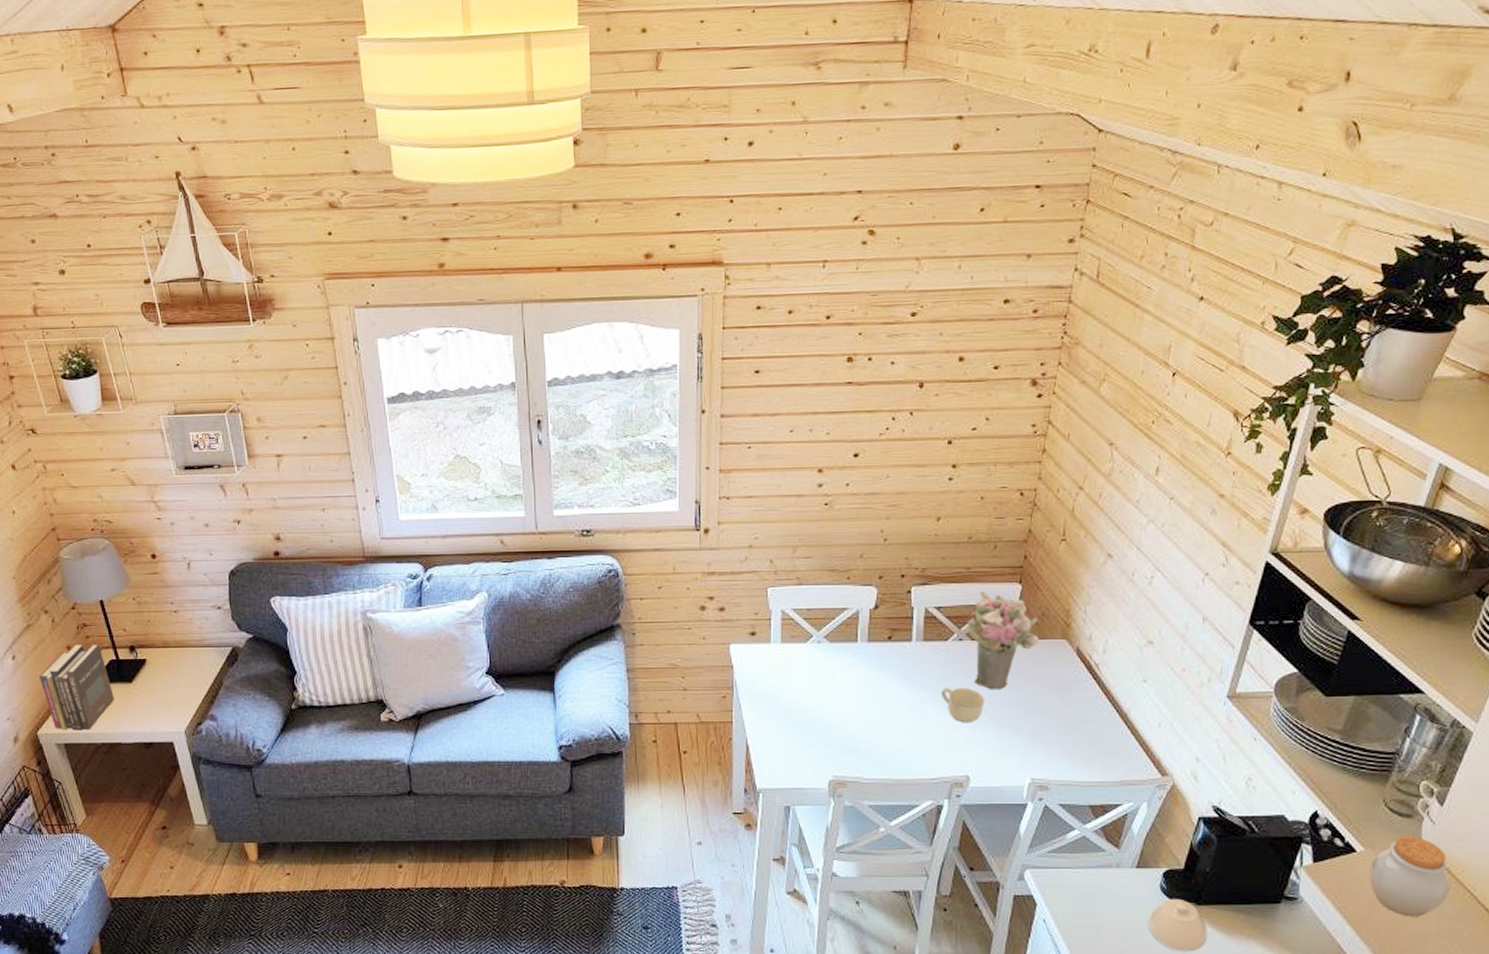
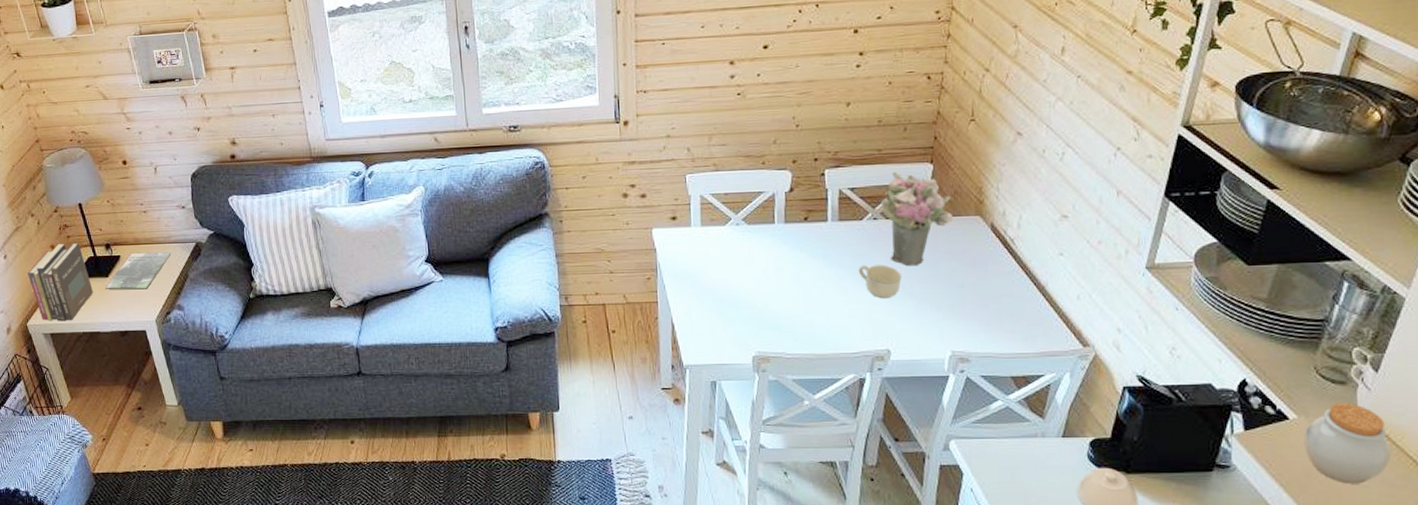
magazine: none [128,656,203,697] -> present [105,252,171,290]

